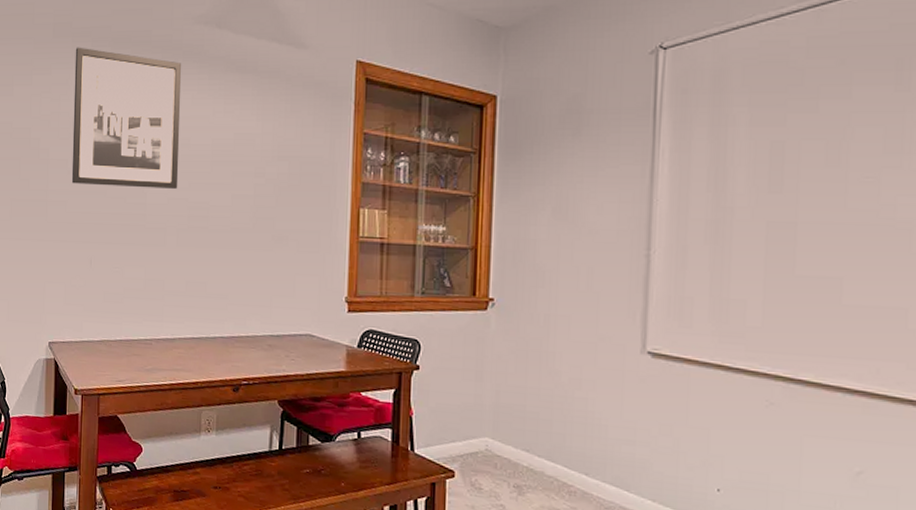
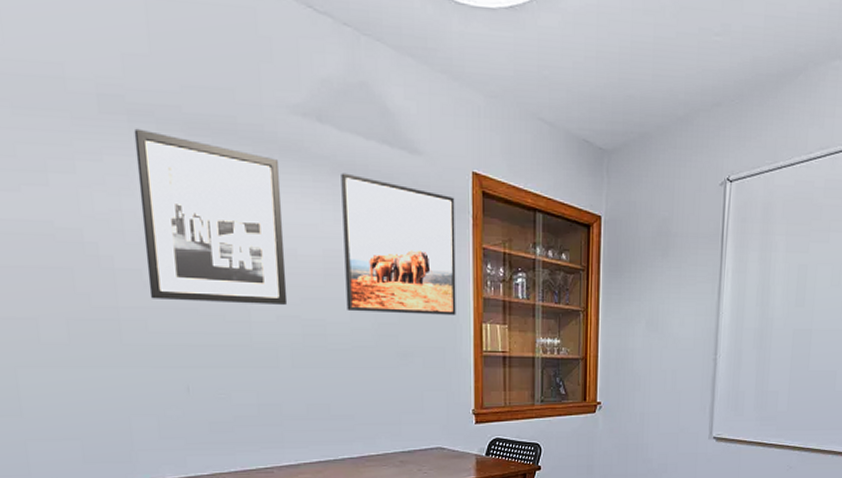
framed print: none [229,70,337,199] -> present [341,173,456,315]

